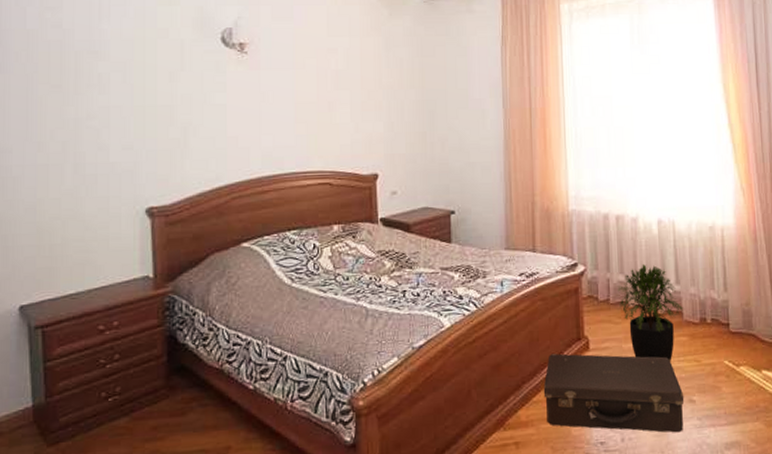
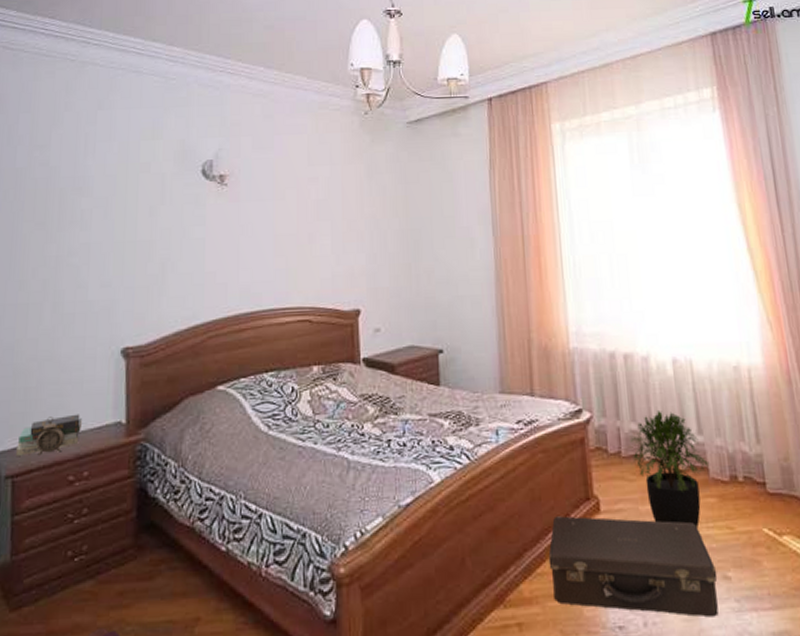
books: none [45,269,111,308] -> present [16,414,83,456]
alarm clock: none [63,271,92,308] -> present [35,416,64,456]

